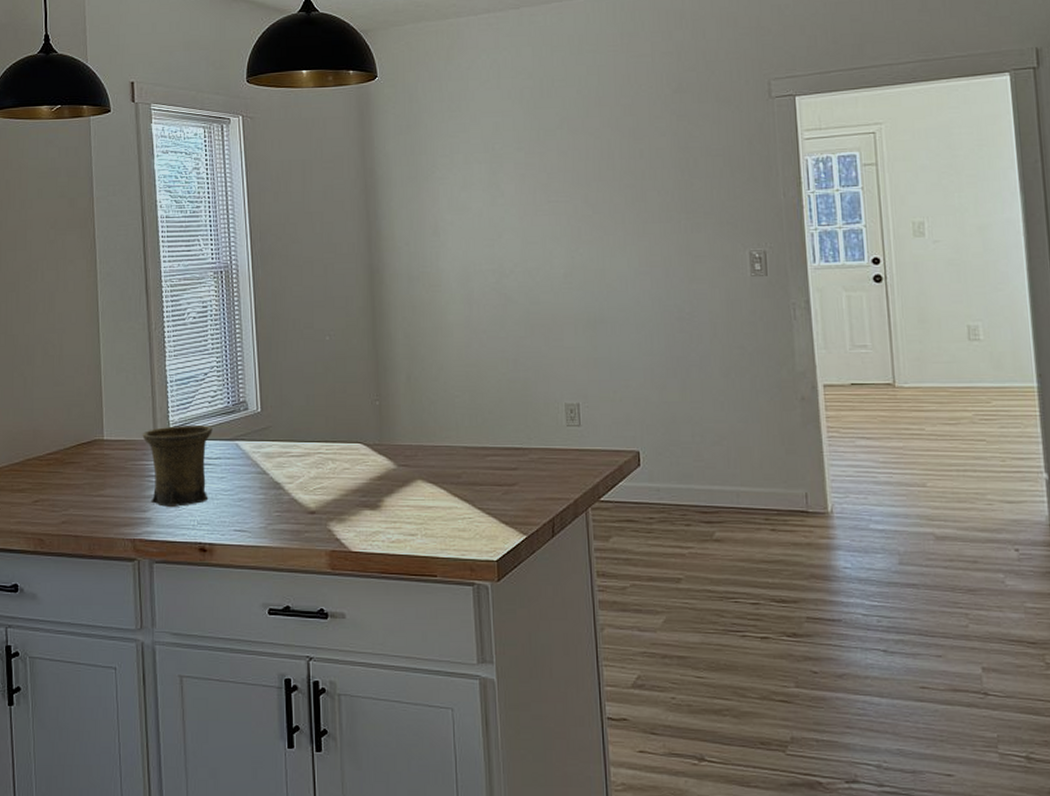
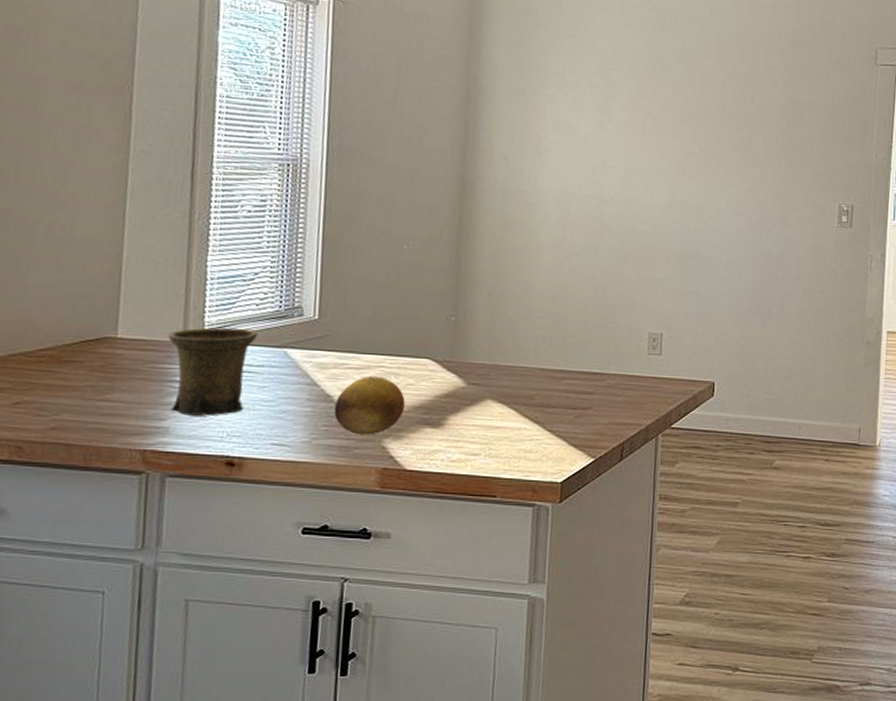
fruit: none [283,463,344,519] -> present [333,376,405,435]

